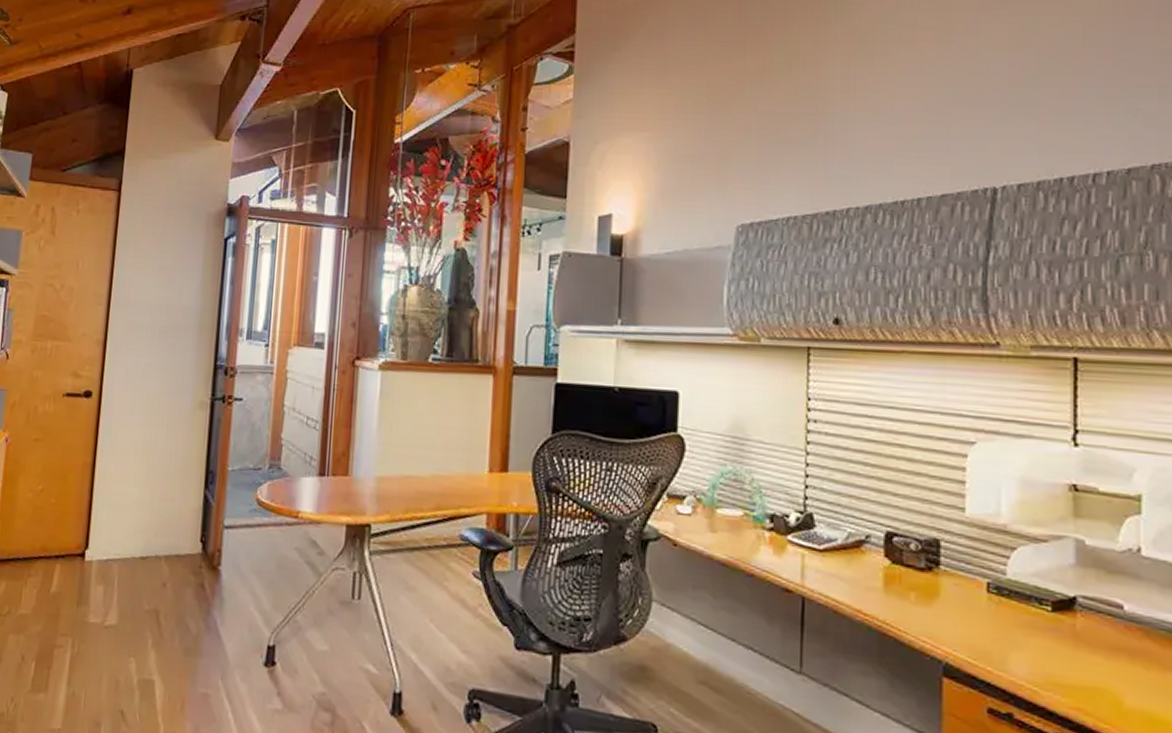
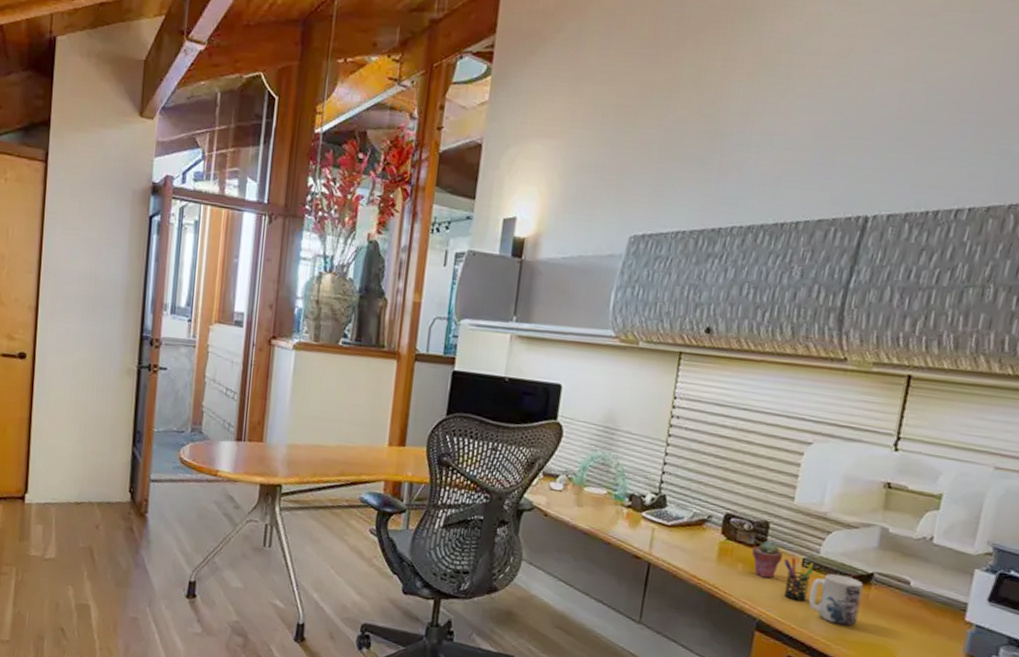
potted succulent: none [924,562,963,610] -> present [751,540,784,579]
pen holder: none [965,581,1003,637] -> present [783,557,814,602]
mug: none [1002,599,1067,666] -> present [808,574,864,626]

